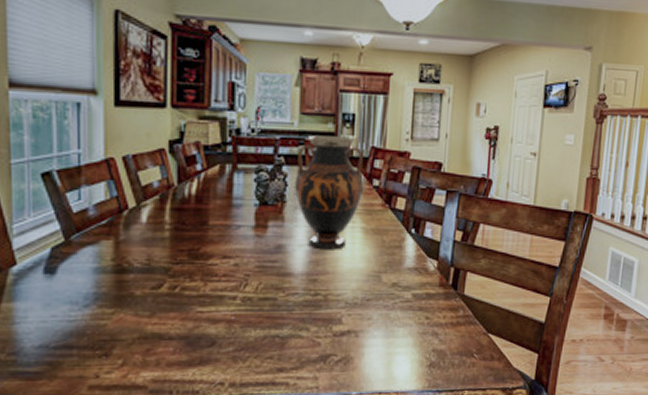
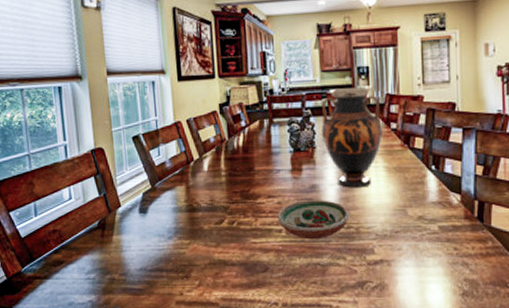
decorative bowl: none [233,263,318,308] -> present [278,200,350,240]

